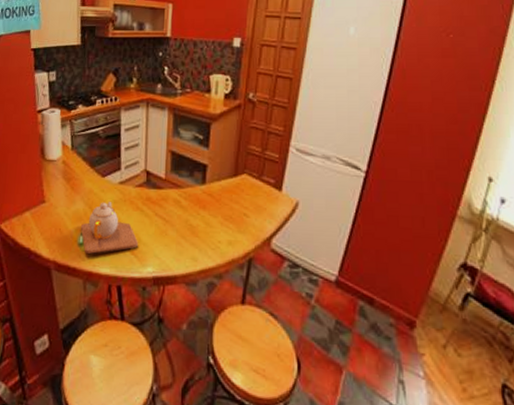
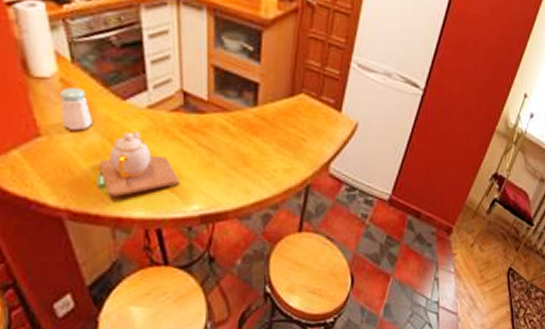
salt shaker: none [60,167,80,200] -> present [60,87,92,131]

